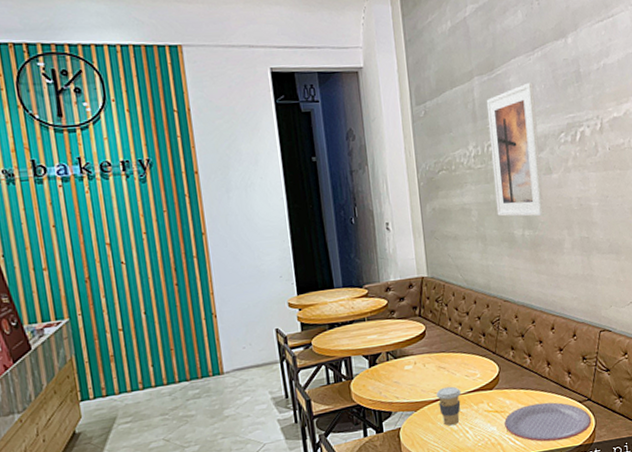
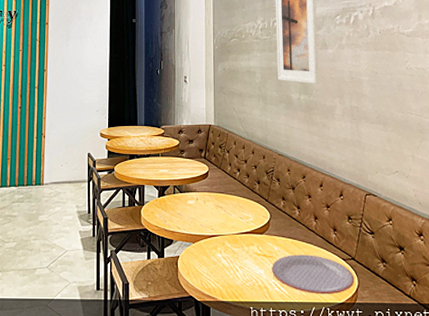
coffee cup: present [436,386,461,426] -> none [213,225,234,262]

